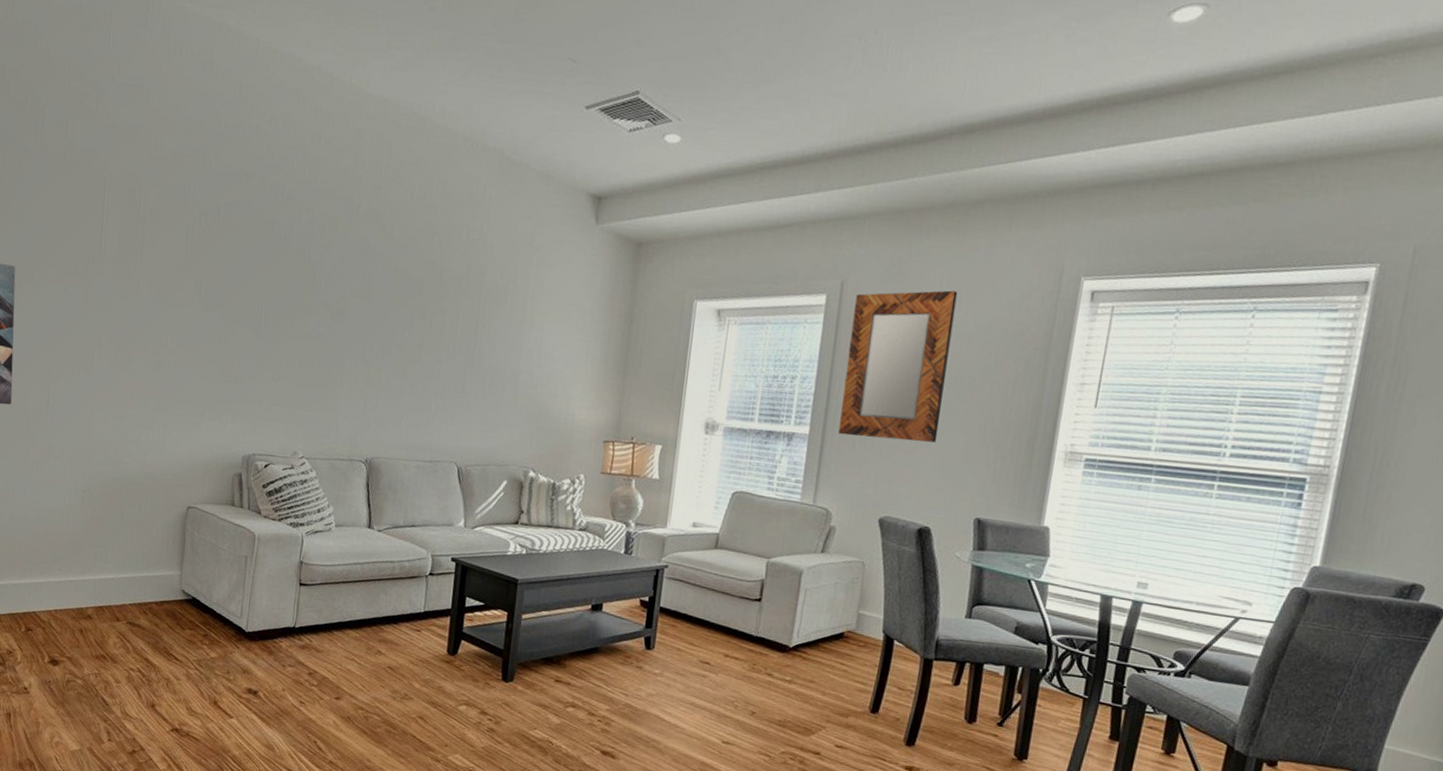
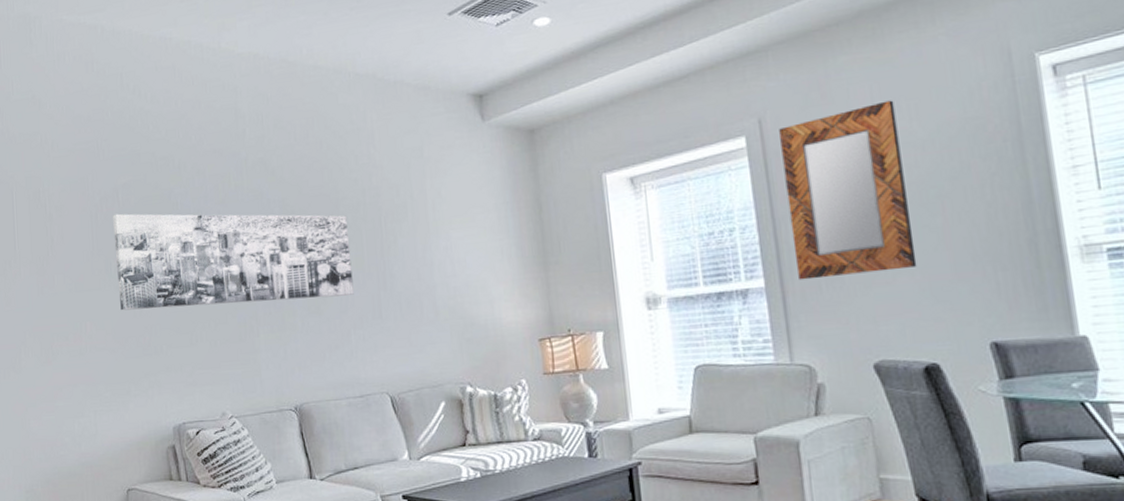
wall art: none [205,232,448,364] -> present [113,213,354,311]

